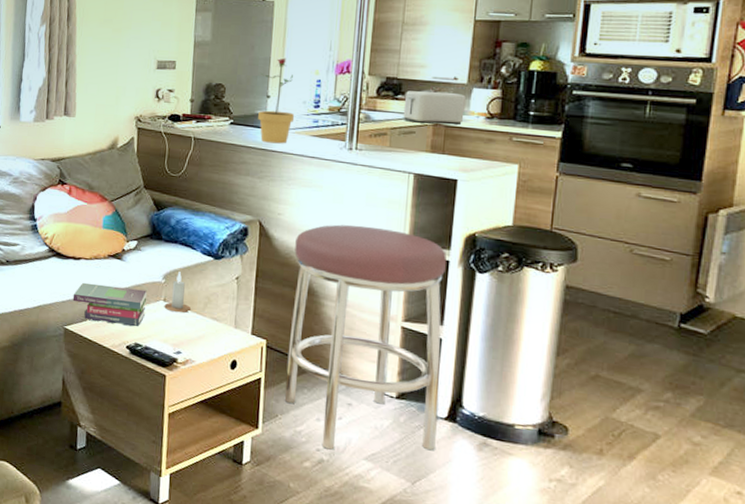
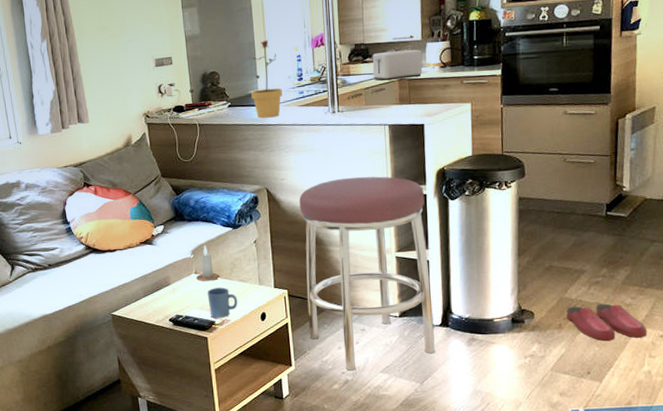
books: present [72,282,147,326] -> none [114,267,181,303]
mug: none [173,321,207,358] -> present [207,287,238,319]
slippers: none [611,430,720,489] -> present [566,303,648,341]

